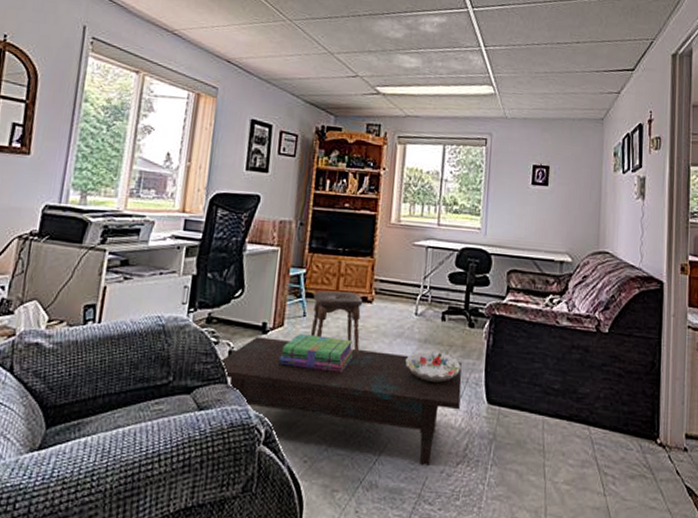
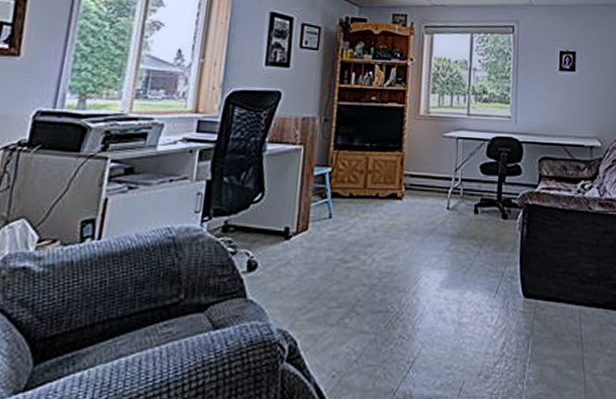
coffee table: present [220,337,462,465] -> none [238,243,497,369]
stack of books: present [279,334,353,373] -> none [303,237,383,276]
stool: present [310,290,362,350] -> none [336,188,392,250]
decorative bowl: present [405,351,461,382] -> none [438,246,496,279]

